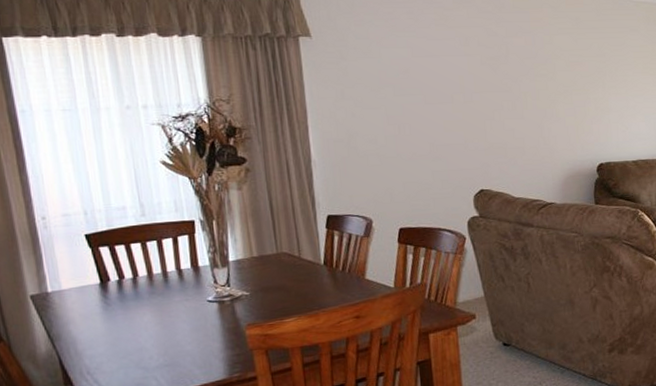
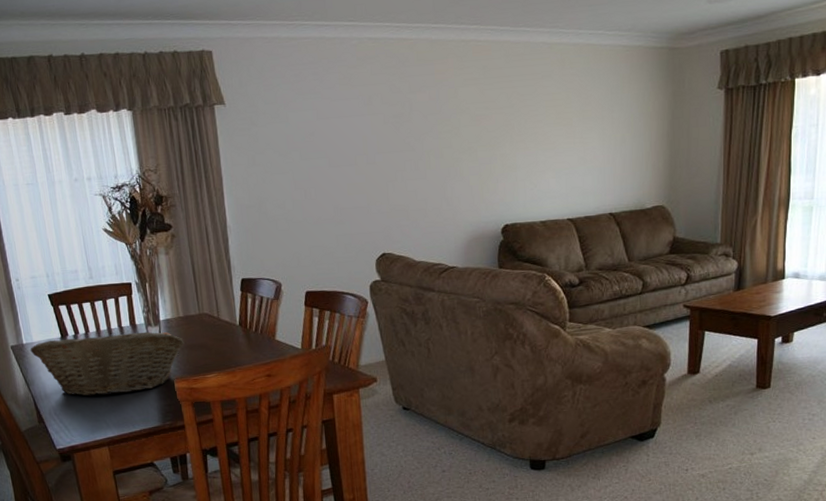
fruit basket: none [57,274,259,350] -> present [30,331,185,396]

